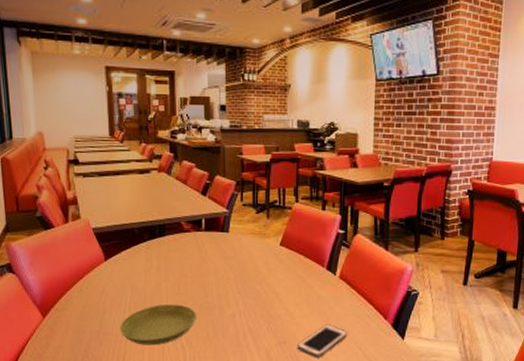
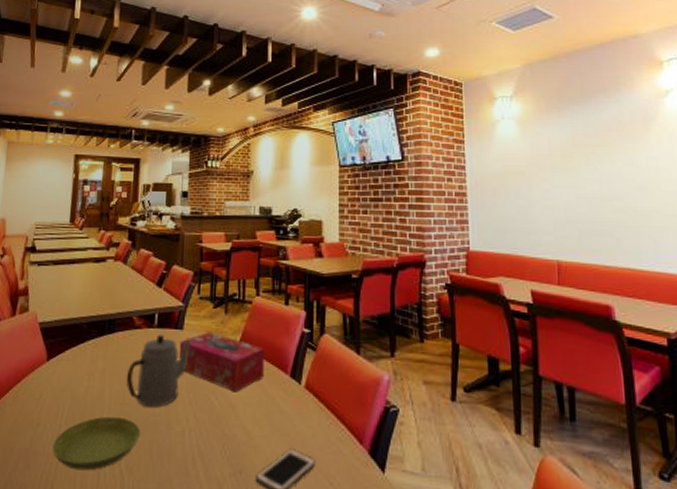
teapot: none [181,237,238,296] -> present [127,335,192,407]
tissue box: none [226,234,304,283] -> present [178,332,264,392]

